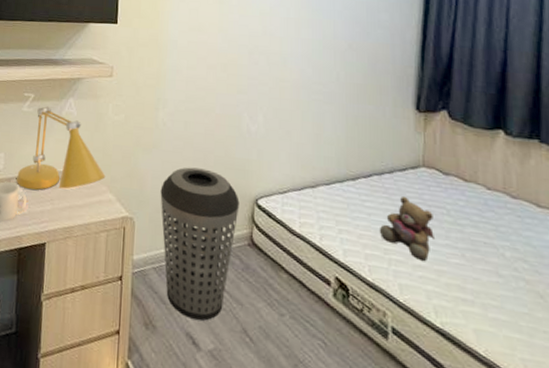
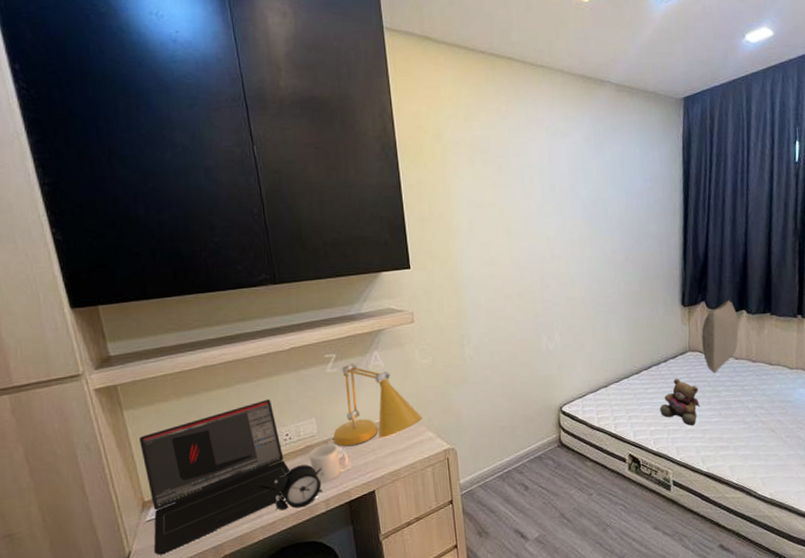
trash bin: present [160,167,240,321] -> none [476,391,547,518]
pillow: none [441,113,493,200] -> present [701,299,739,373]

